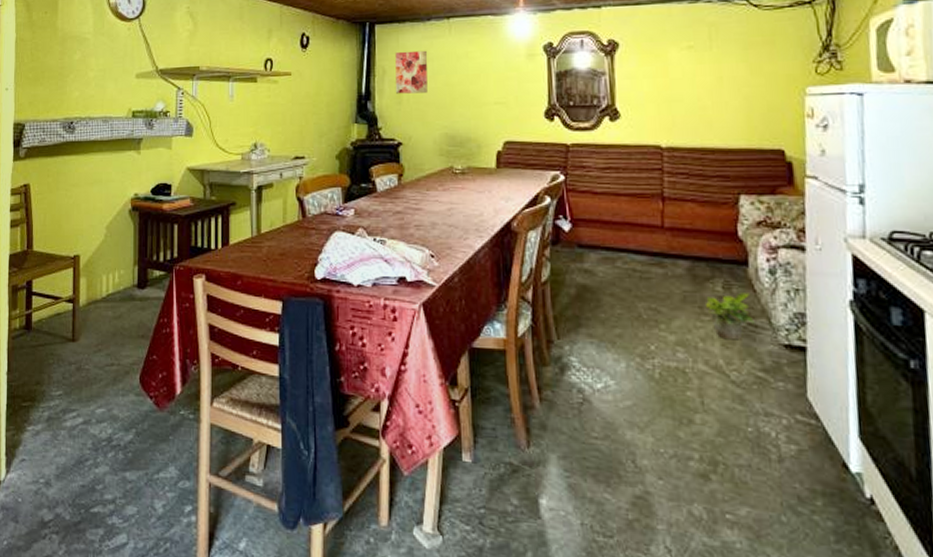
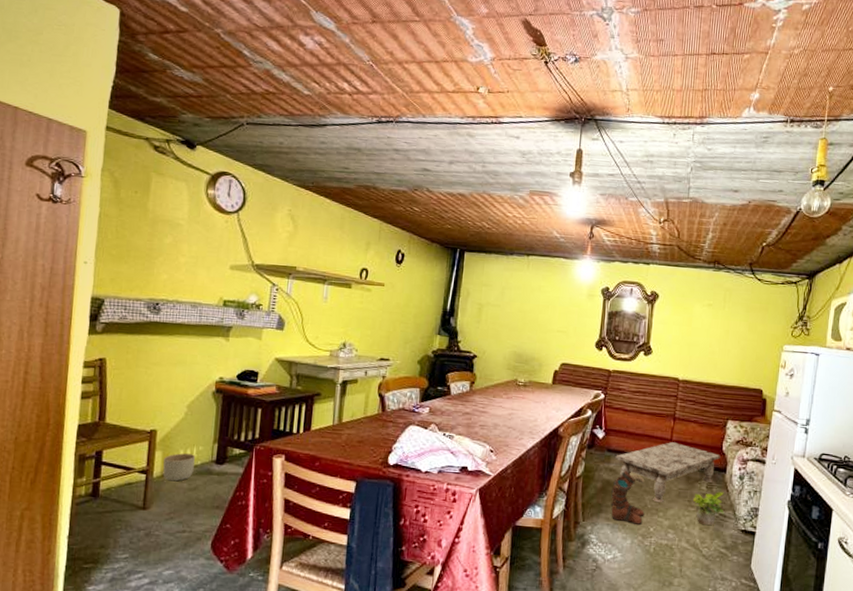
planter: none [87,279,117,310] -> present [163,453,195,482]
wall art: present [395,50,428,94] -> none [476,278,508,316]
coffee table: none [590,230,737,312] -> present [615,442,721,503]
boots: none [590,270,640,341] -> present [610,470,645,525]

